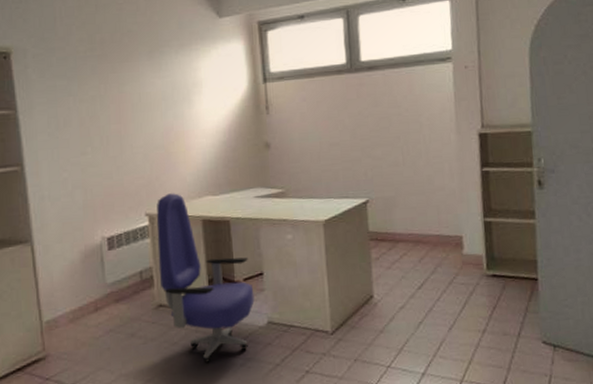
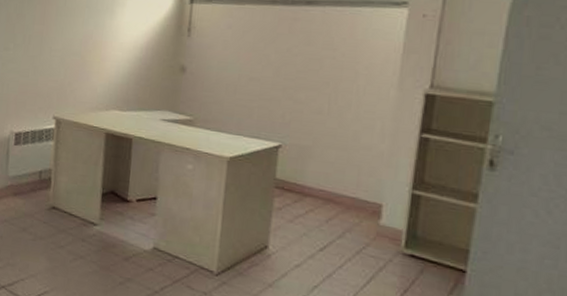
office chair: present [156,193,255,363] -> none [56,101,145,273]

